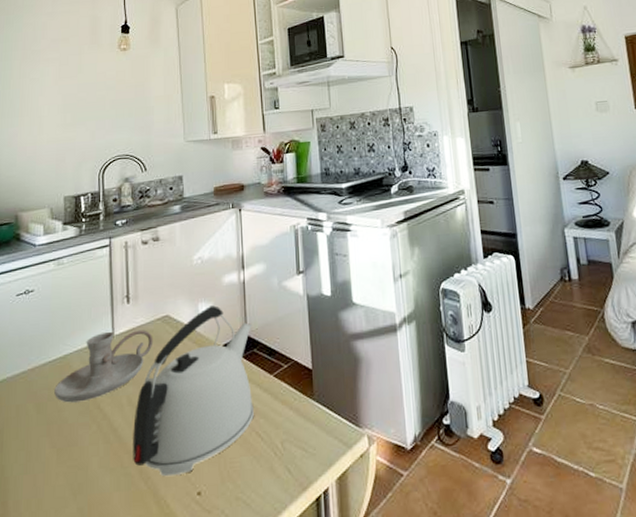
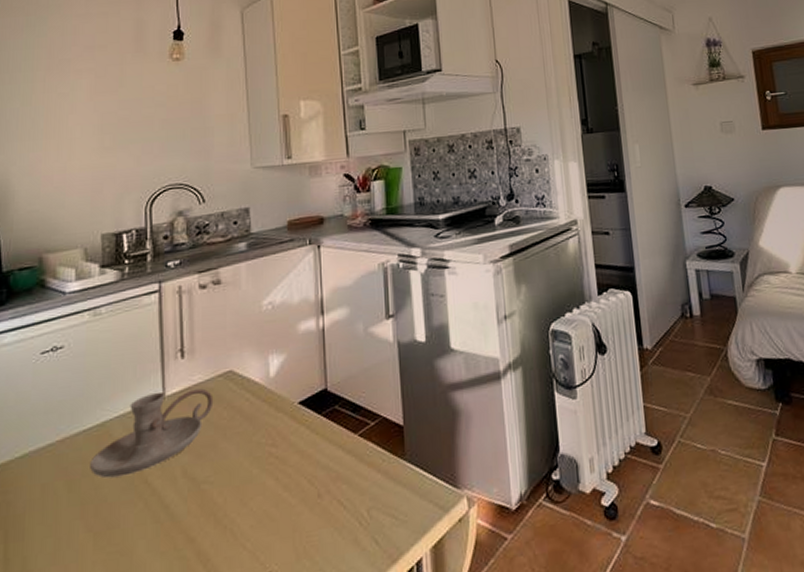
kettle: present [133,305,254,476] -> none [189,357,335,557]

